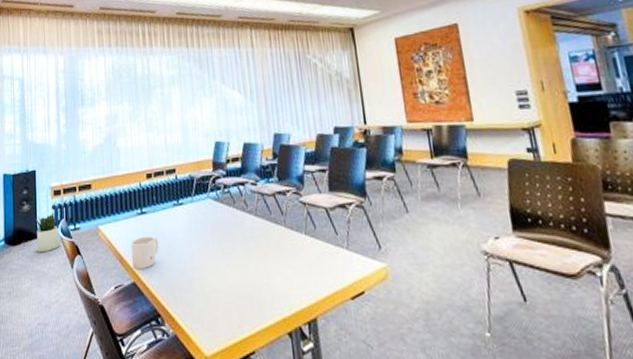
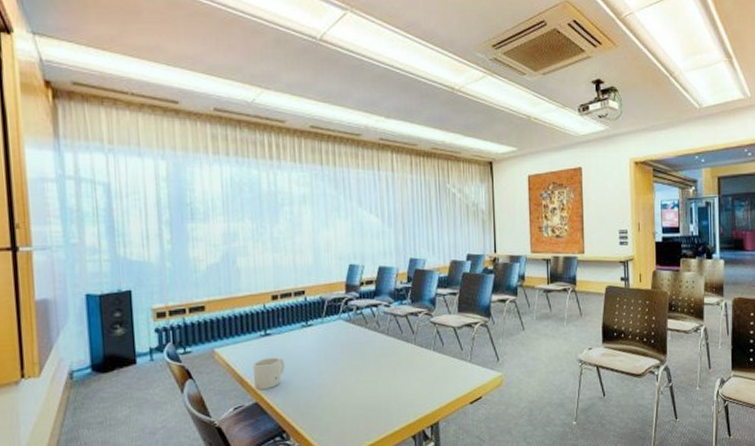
planter: present [35,212,60,253] -> none [133,336,167,379]

